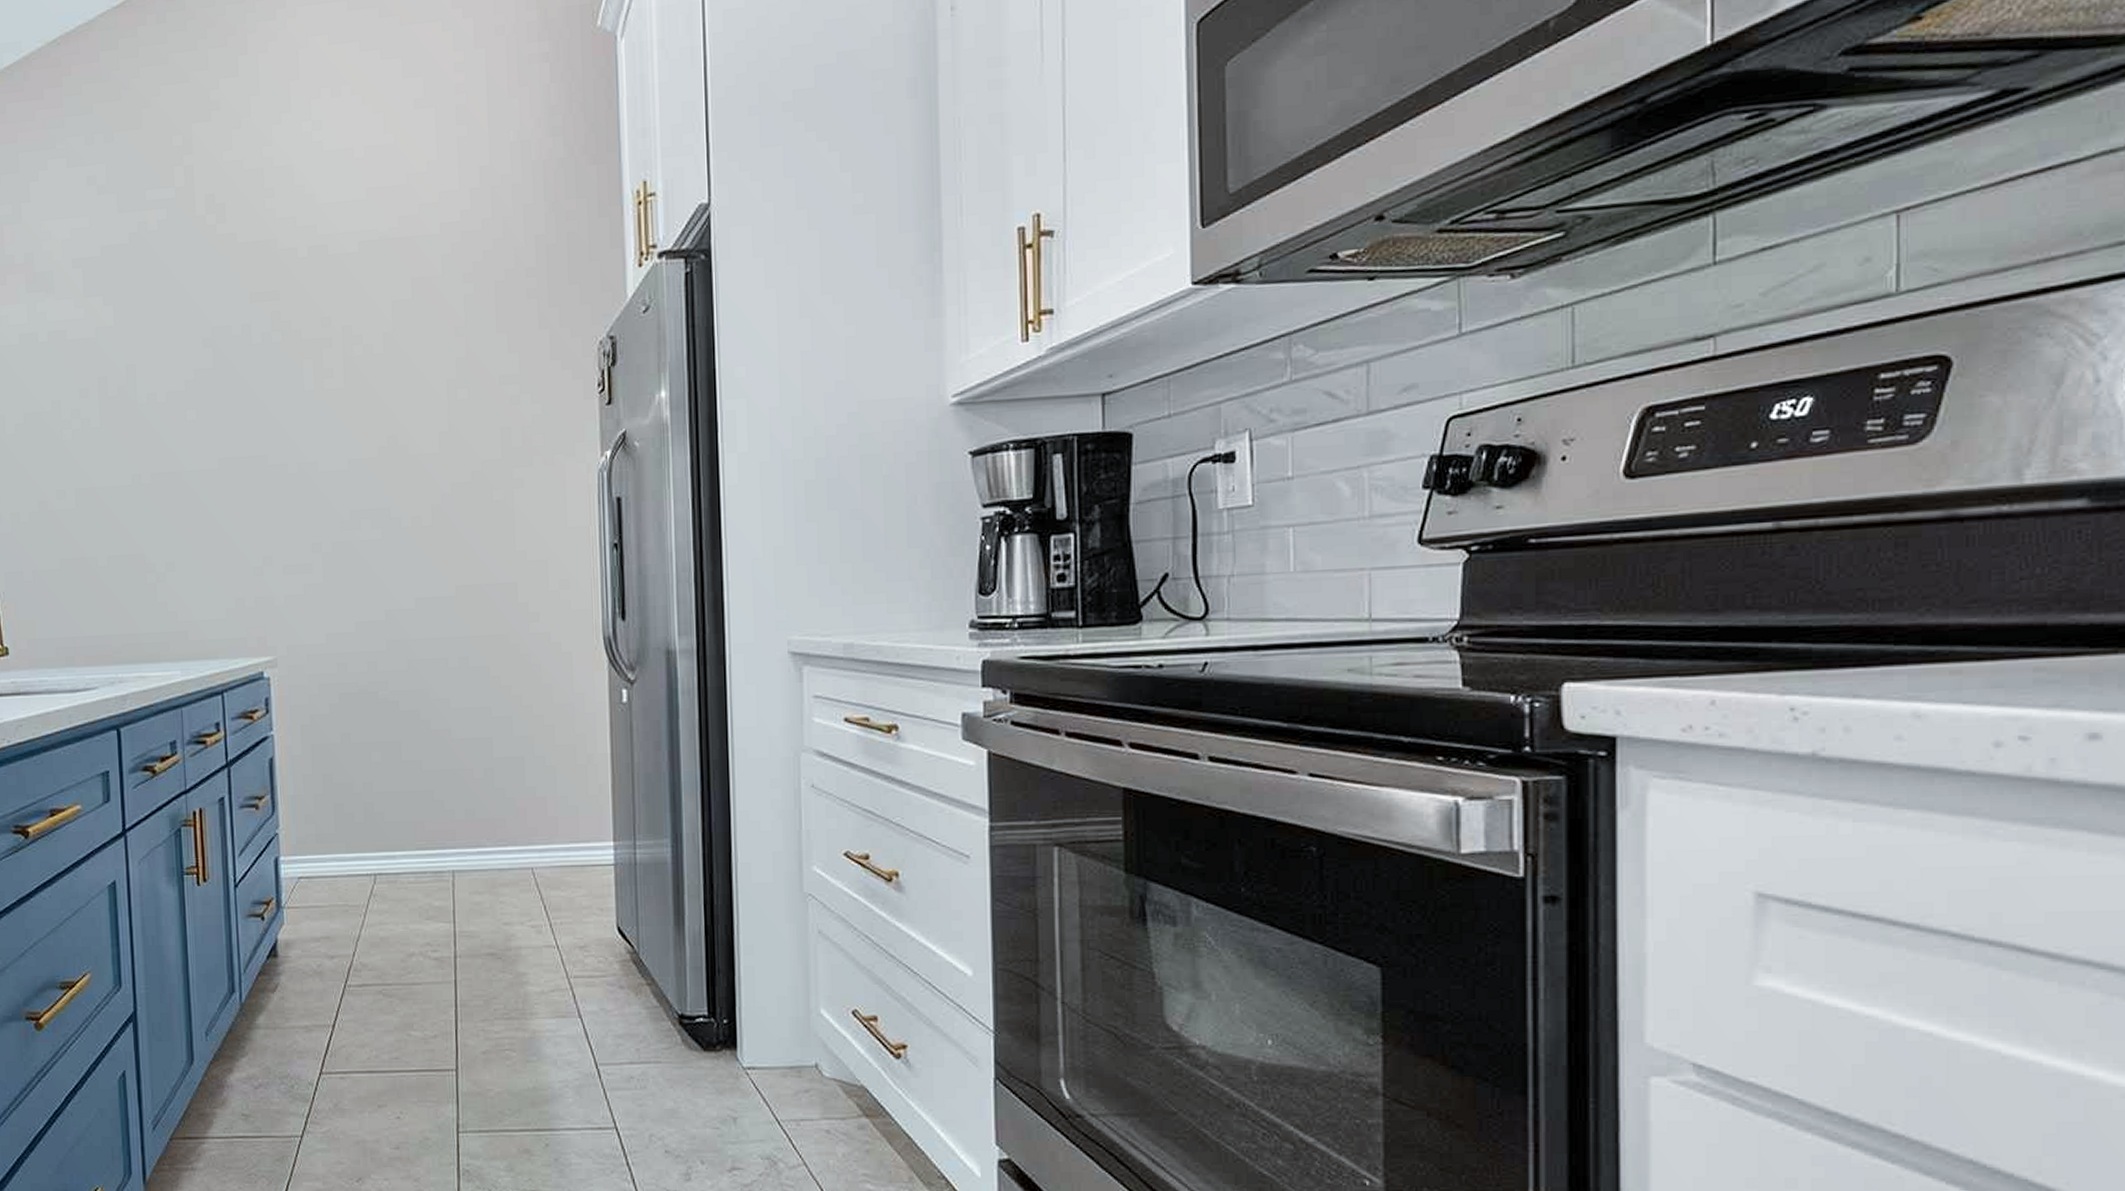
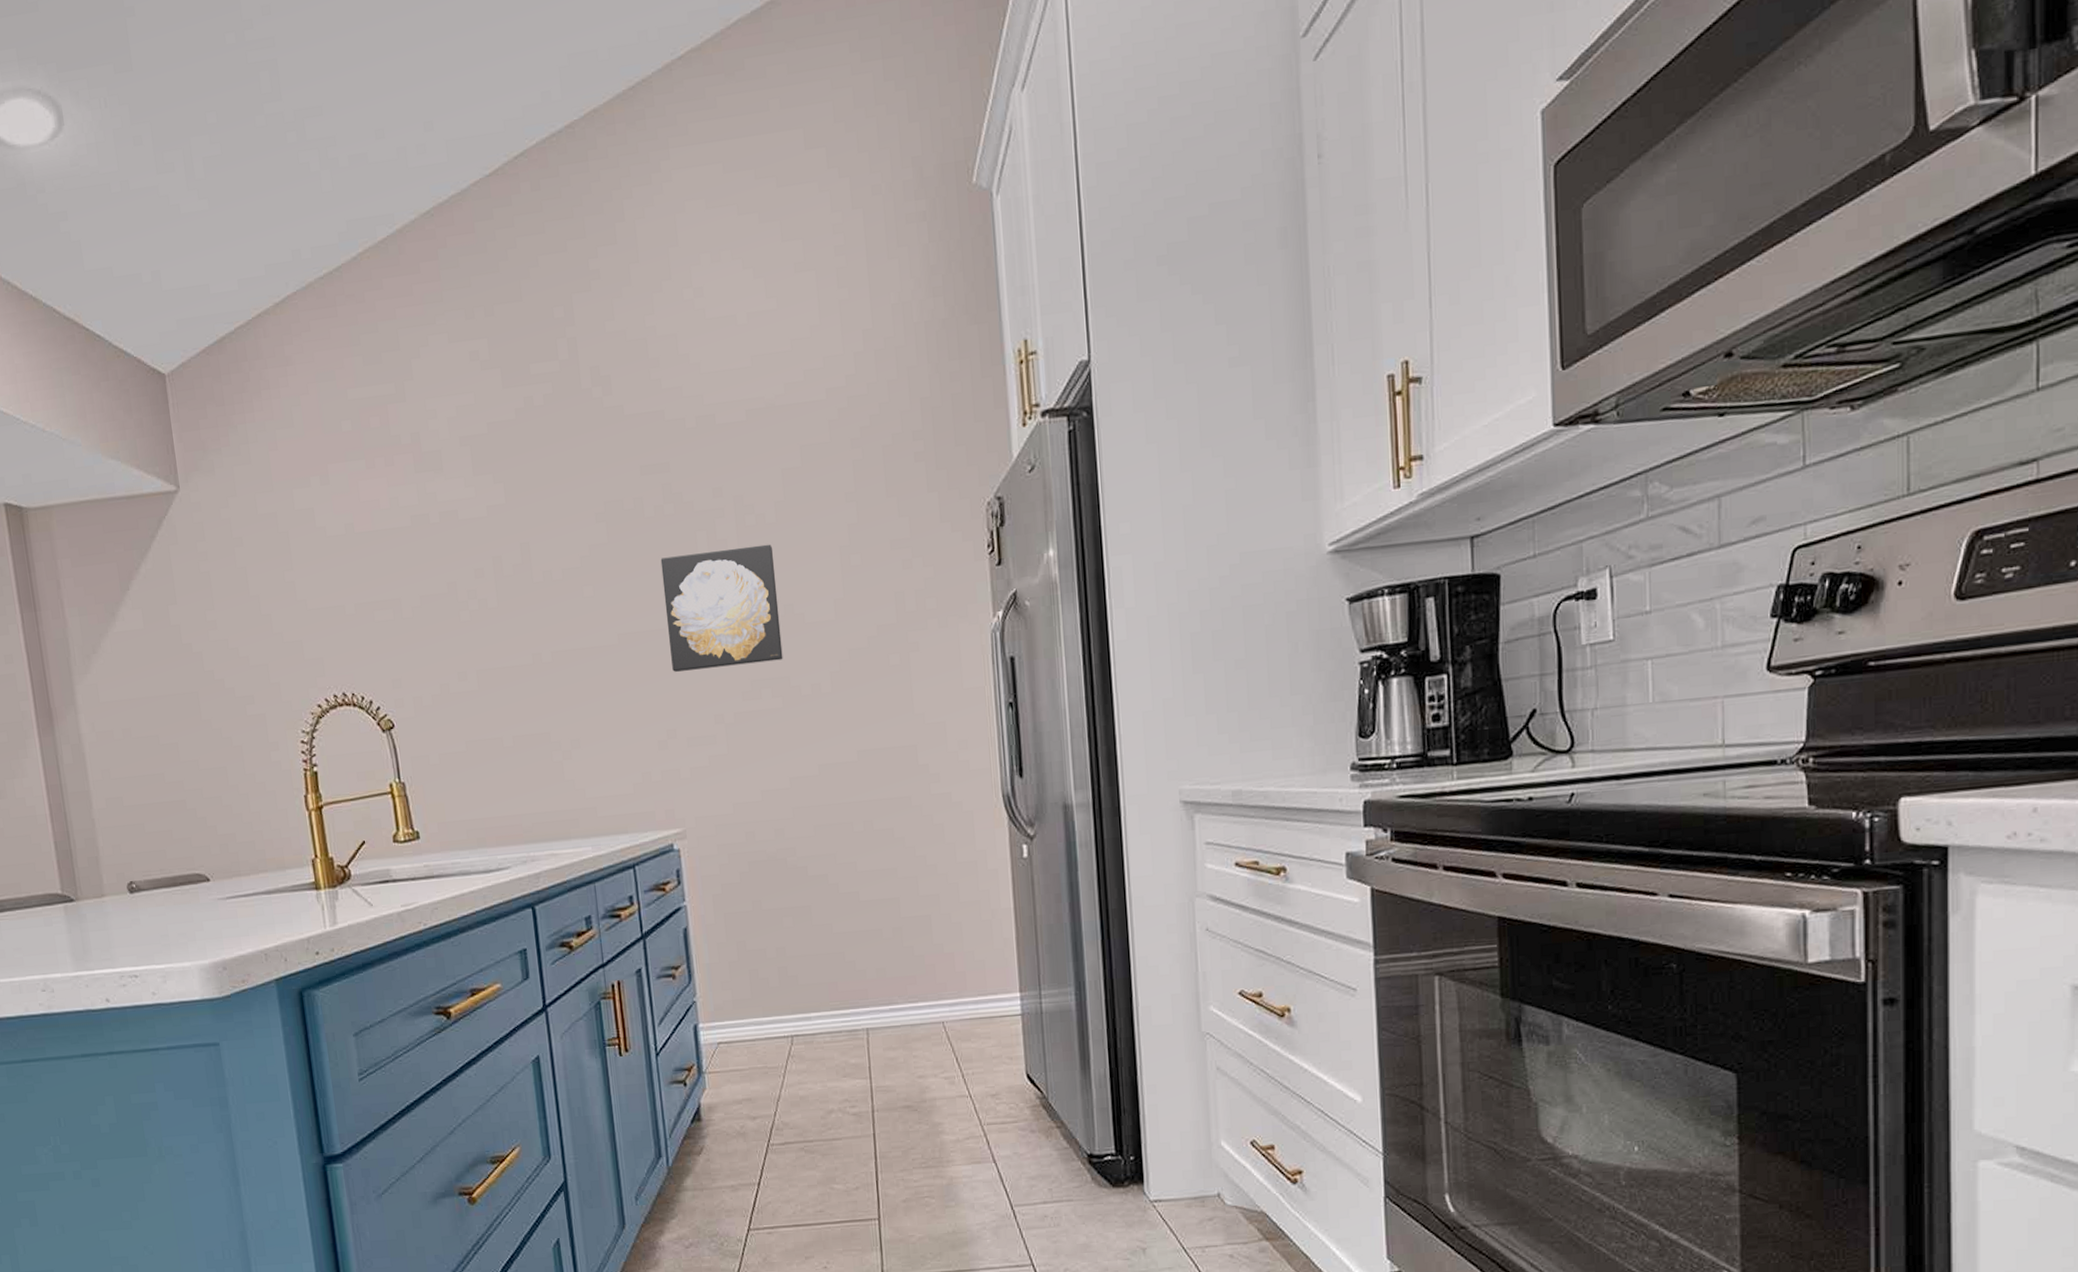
wall art: none [265,375,385,499] -> present [660,544,783,672]

